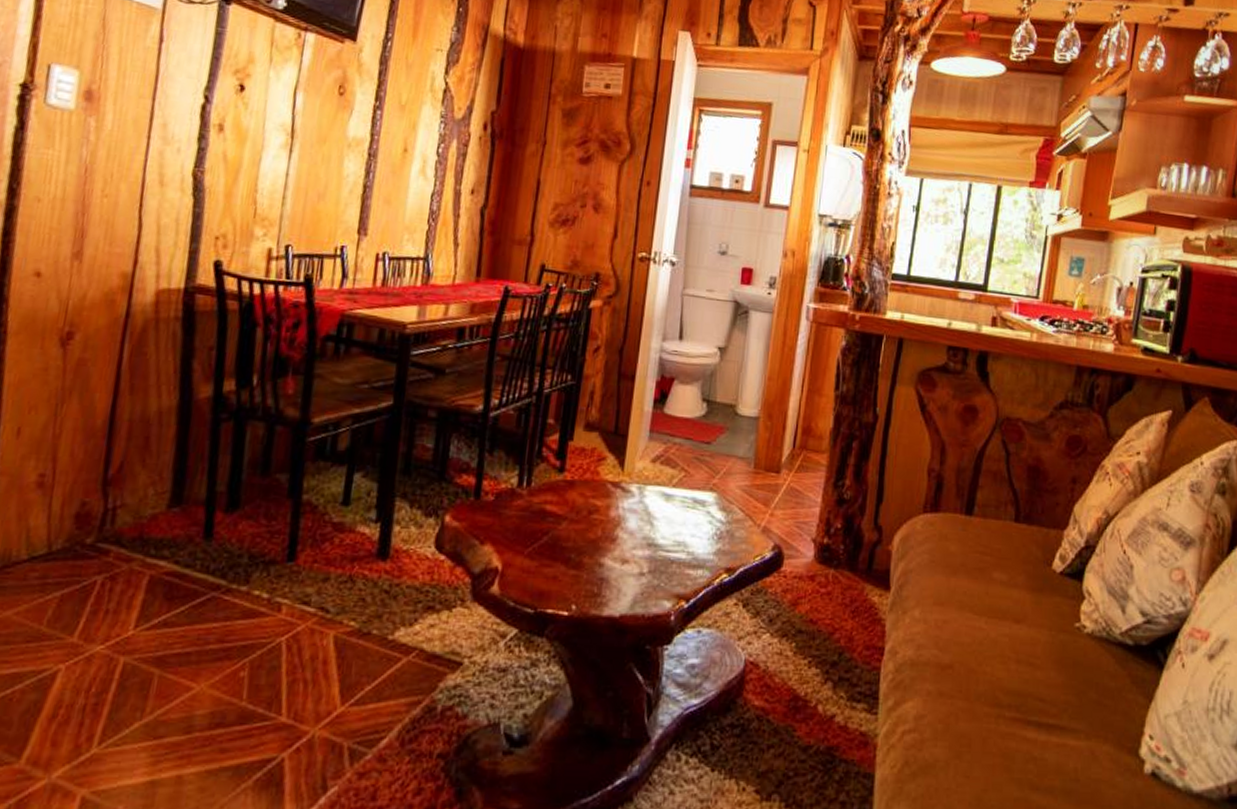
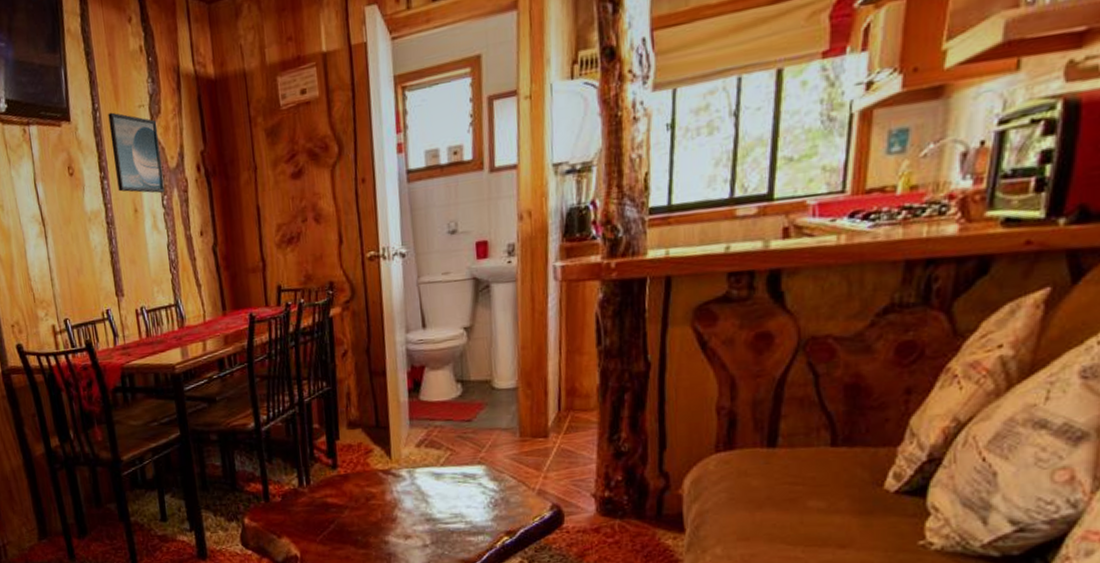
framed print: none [391,46,452,141] -> present [108,112,165,194]

